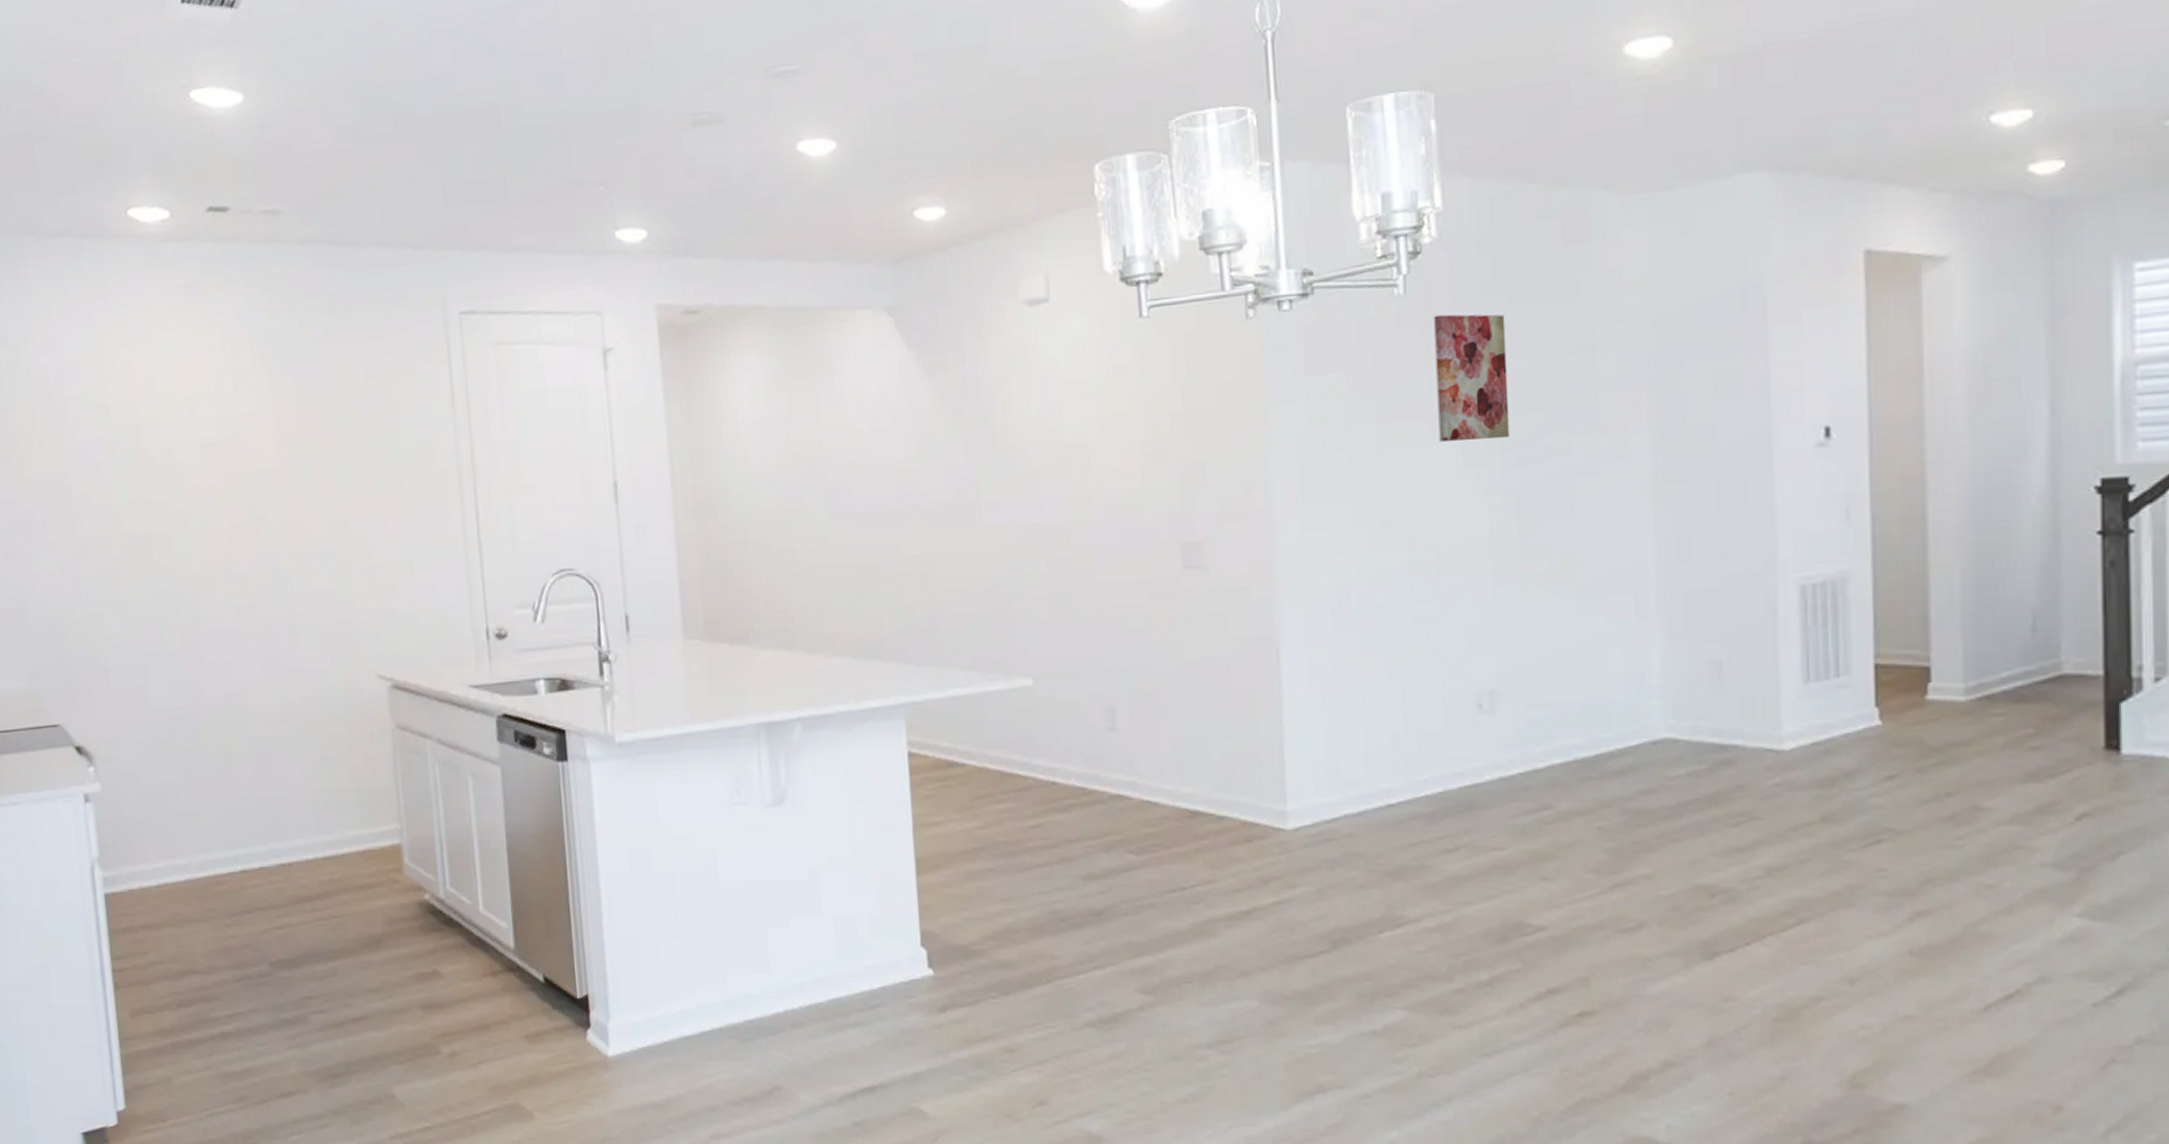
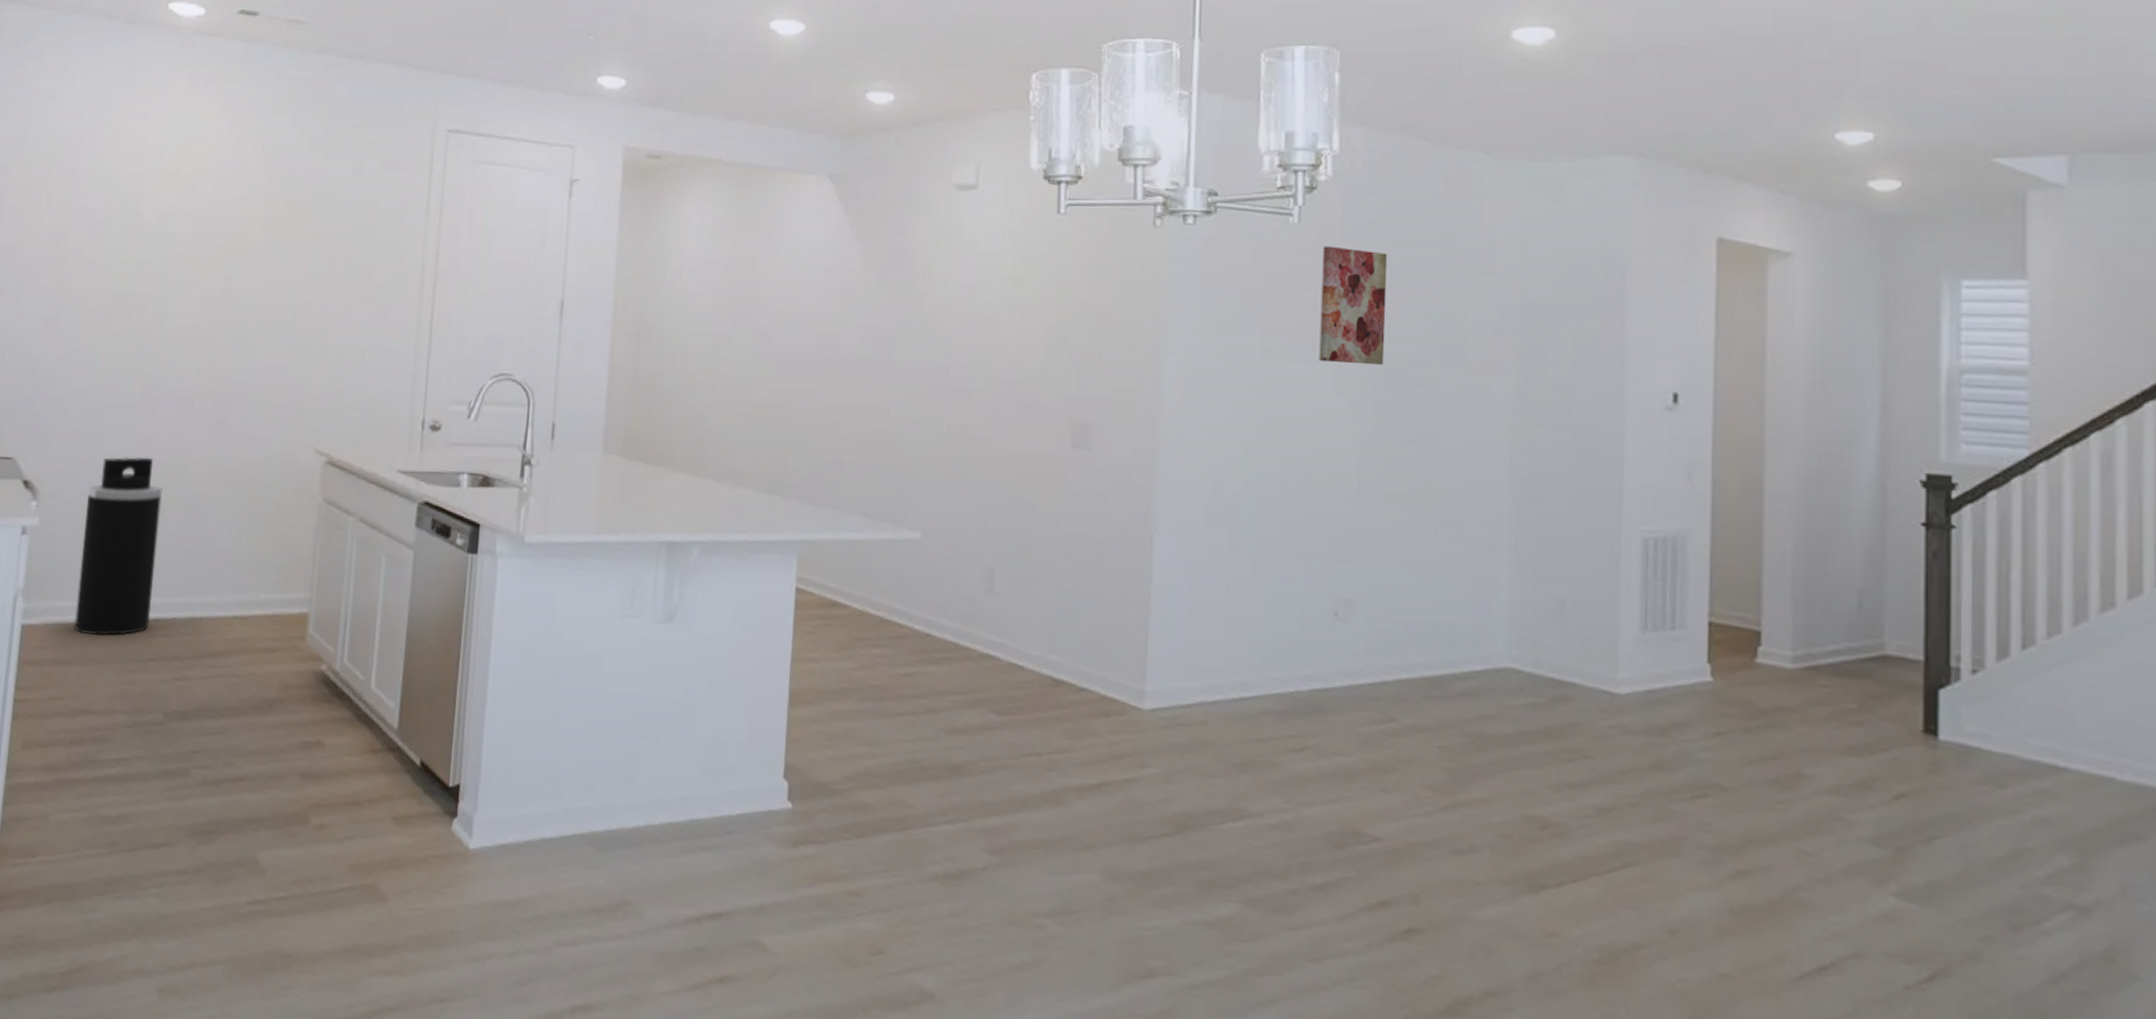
trash can: none [145,706,237,895] -> present [74,456,163,636]

